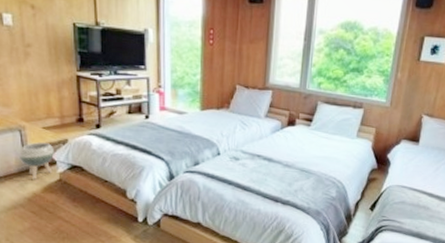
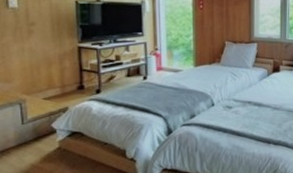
planter: present [18,142,54,179] -> none [17,113,54,151]

